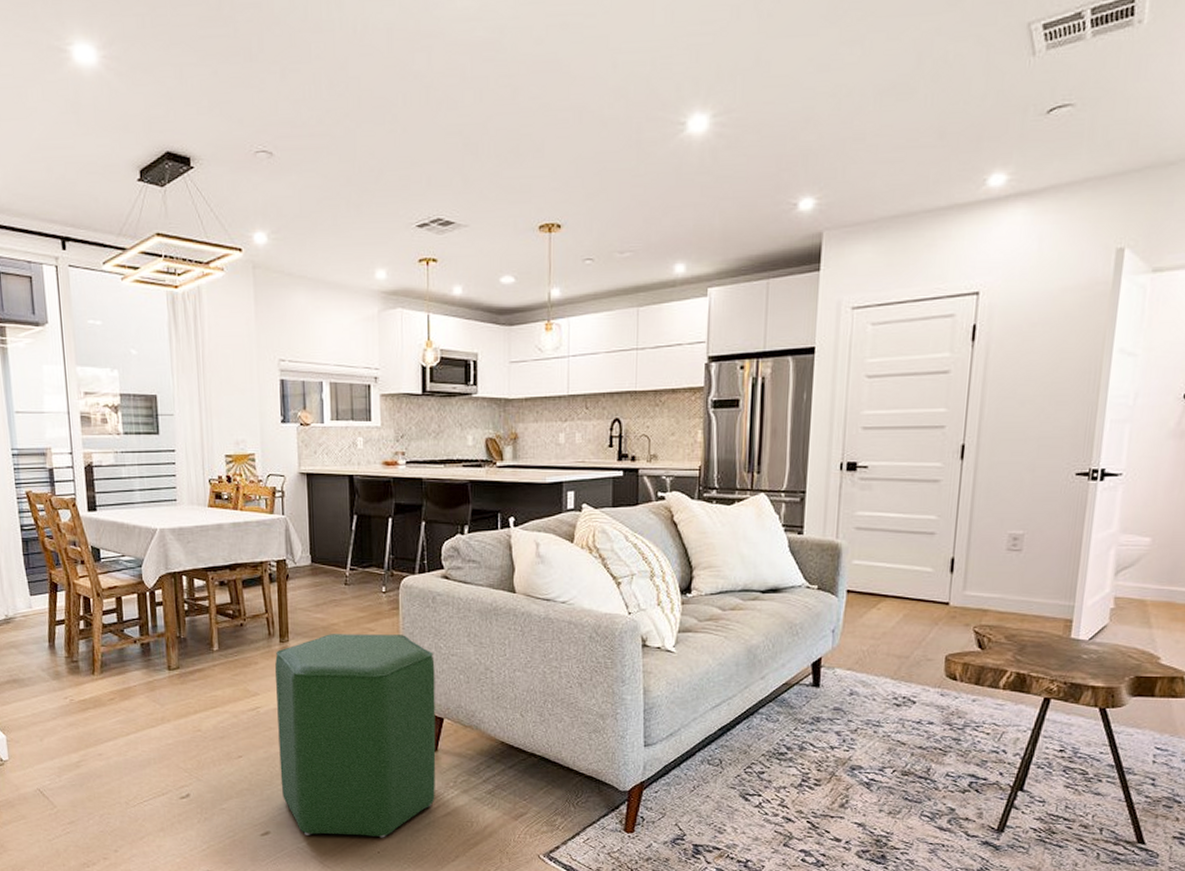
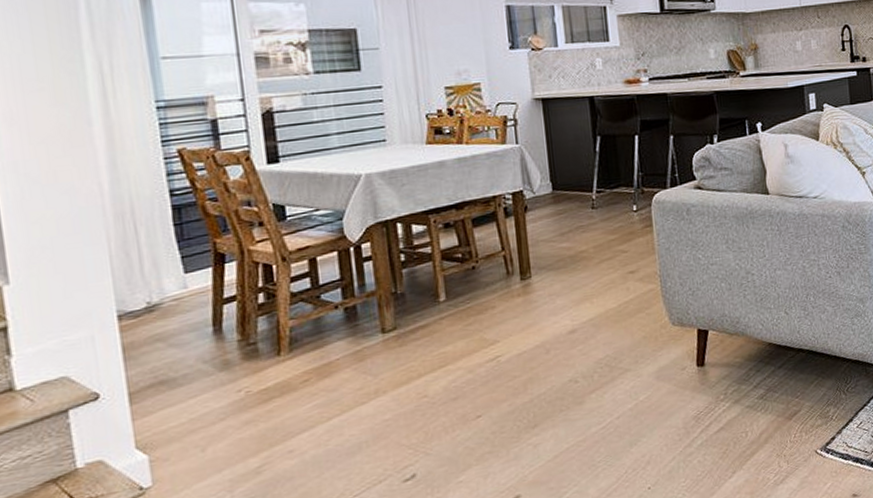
ottoman: present [274,634,436,838] -> none [516,251,706,489]

